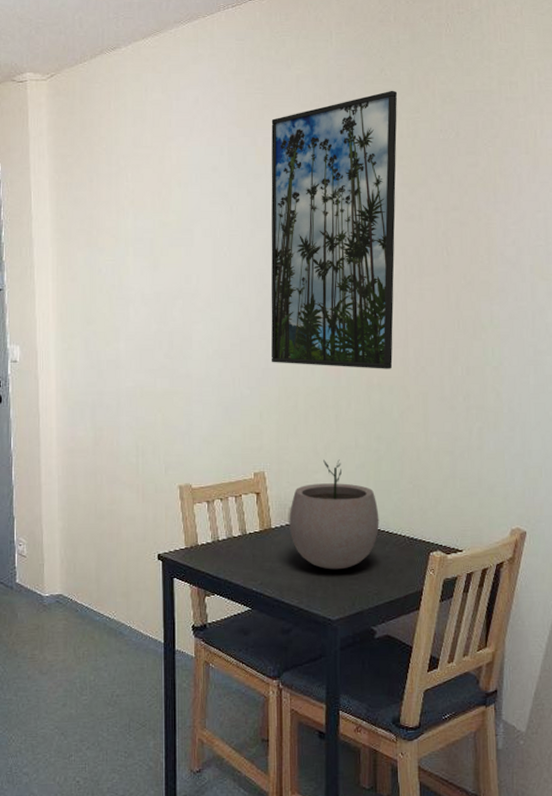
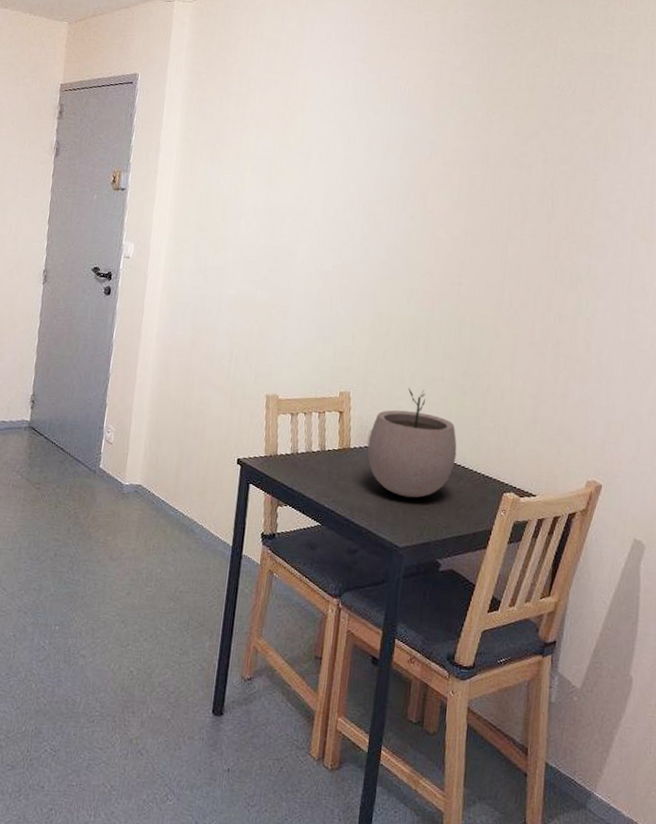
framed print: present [271,90,398,369] -> none [369,44,521,308]

